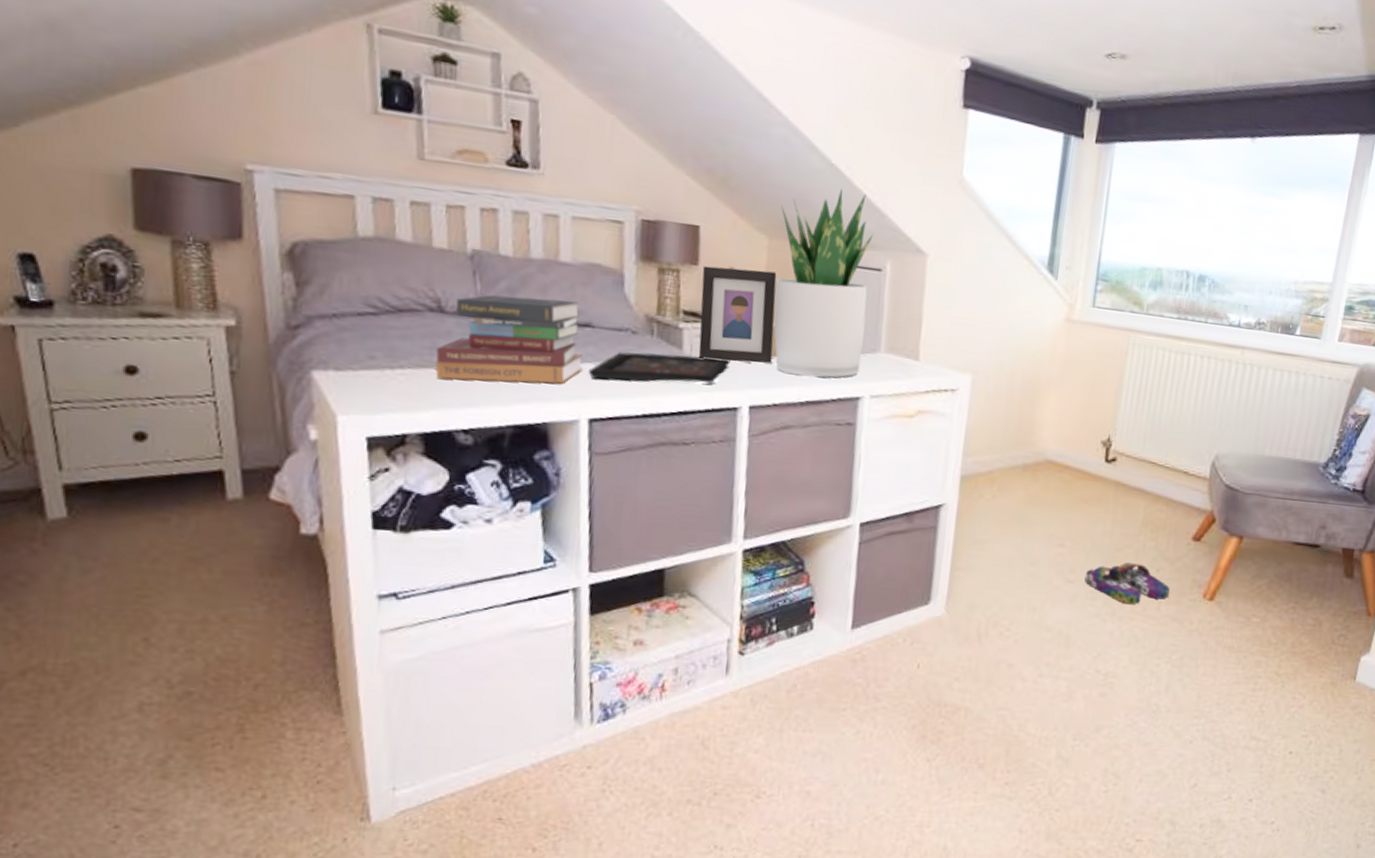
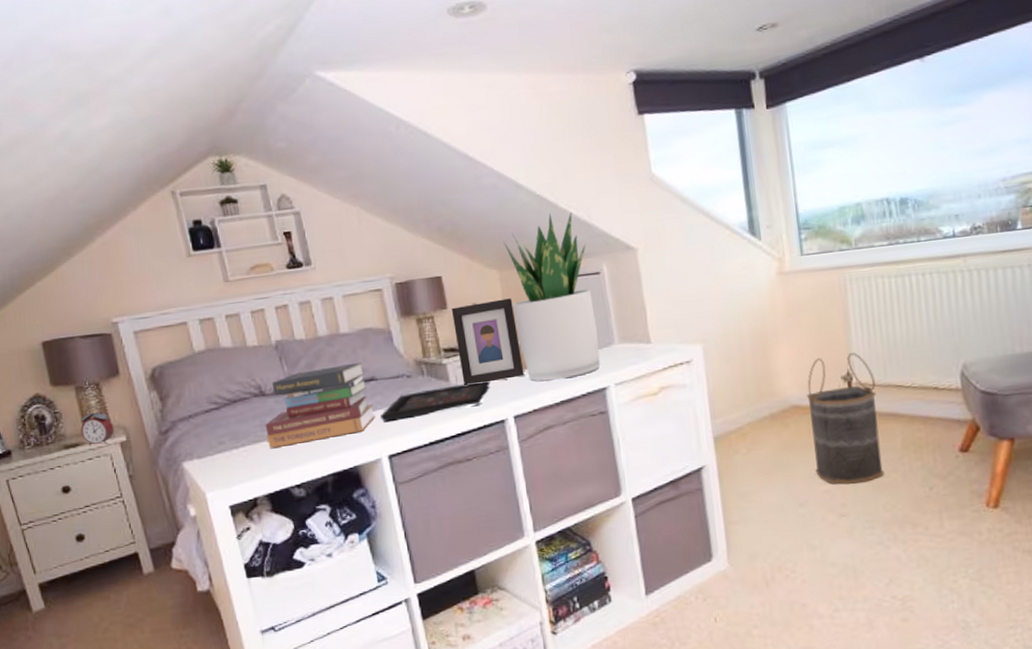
alarm clock: none [168,270,220,324] -> present [80,406,114,446]
basket: none [1054,417,1133,553] -> present [807,352,885,485]
slippers: present [1084,562,1170,604] -> none [857,485,949,527]

